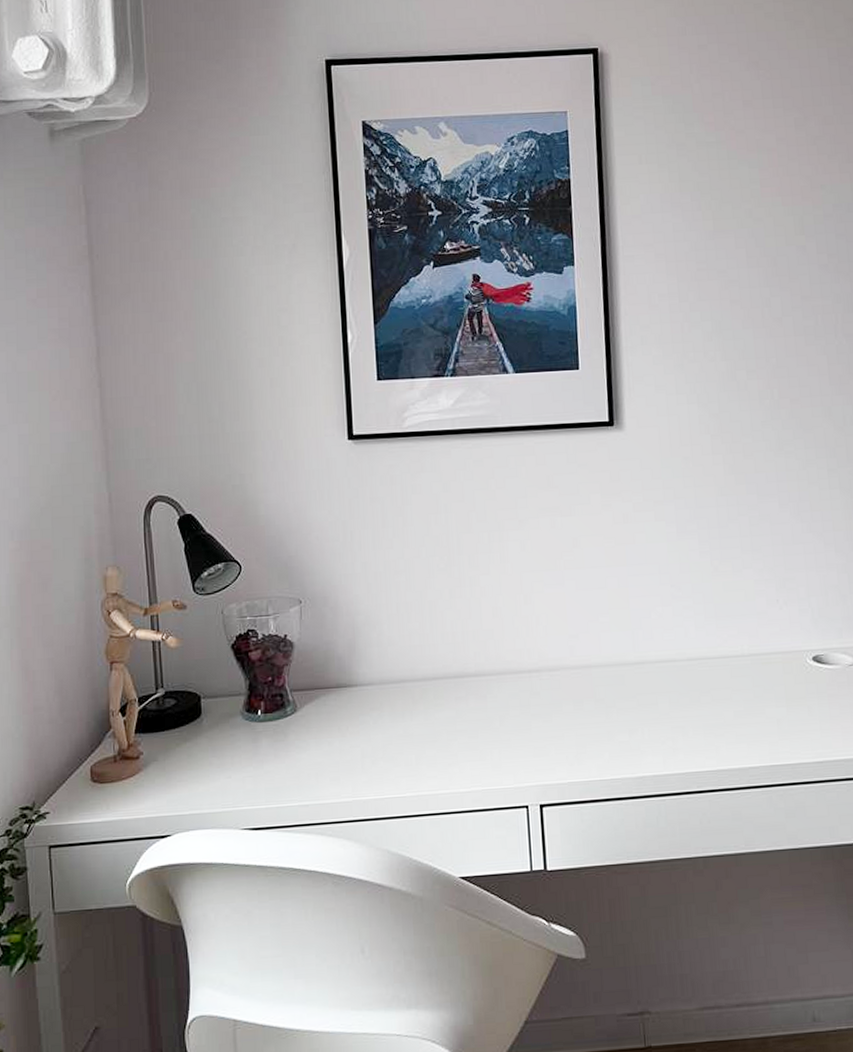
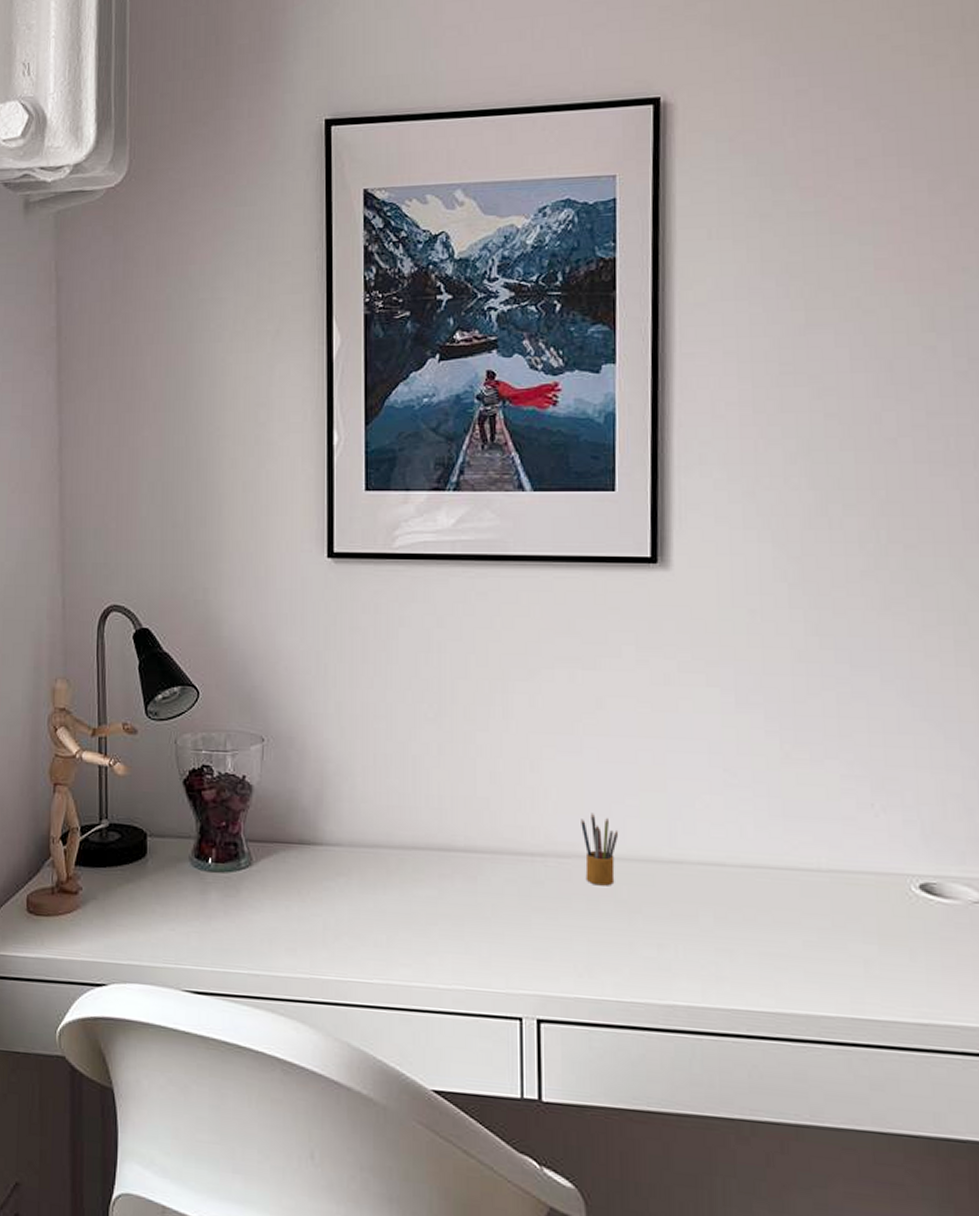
pencil box: none [566,631,596,690] -> present [581,813,619,886]

